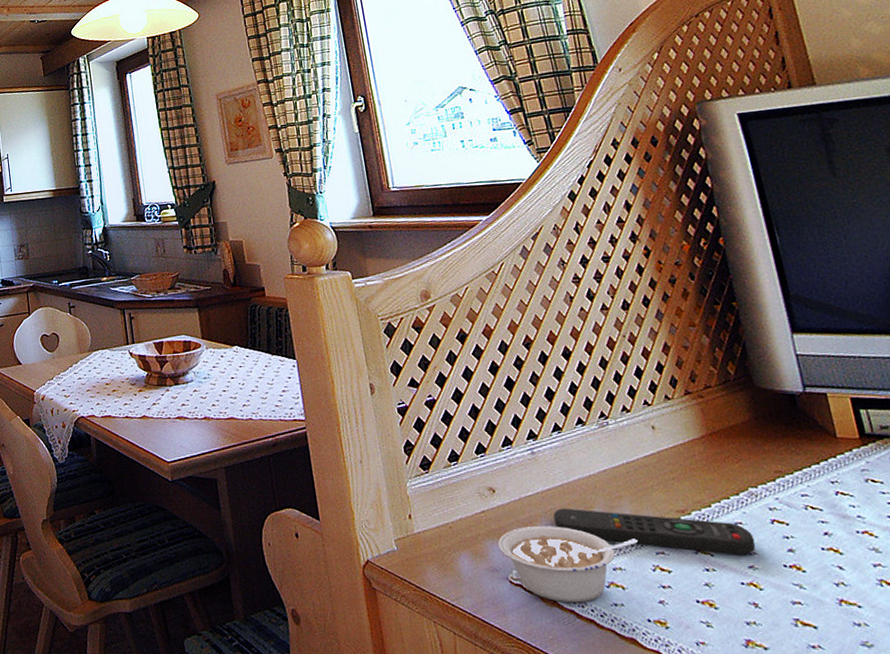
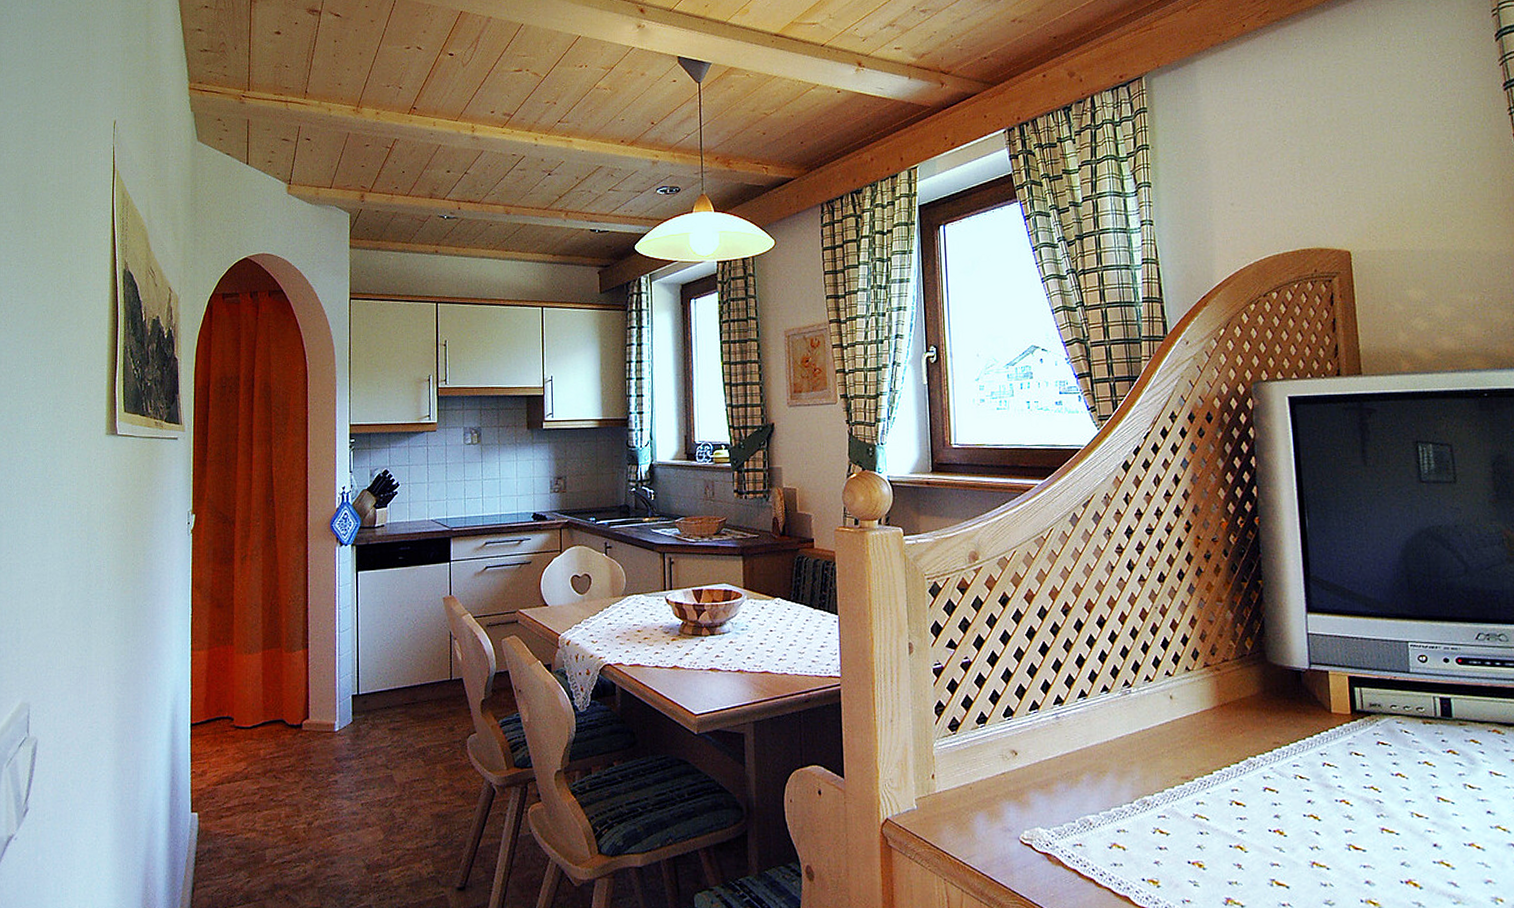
legume: present [498,526,637,603] -> none [1014,789,1143,863]
remote control: present [553,508,756,555] -> none [1069,772,1247,820]

